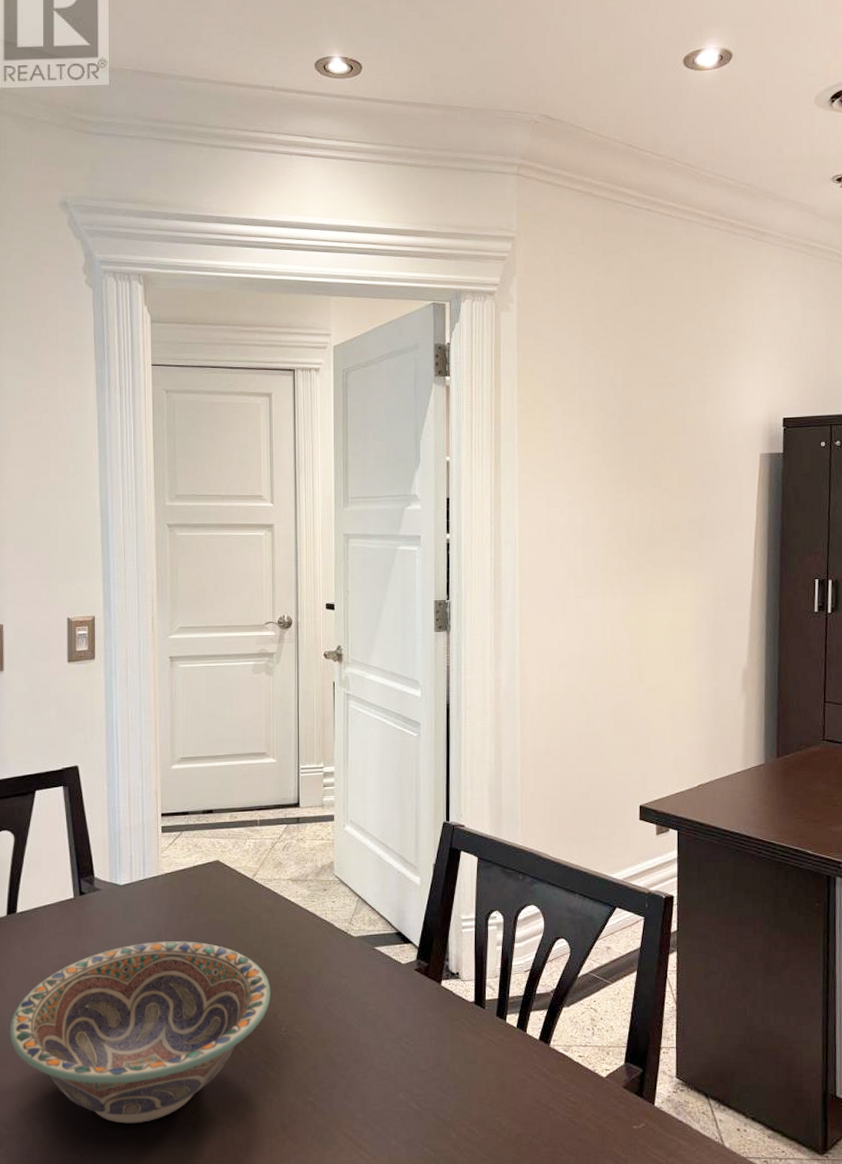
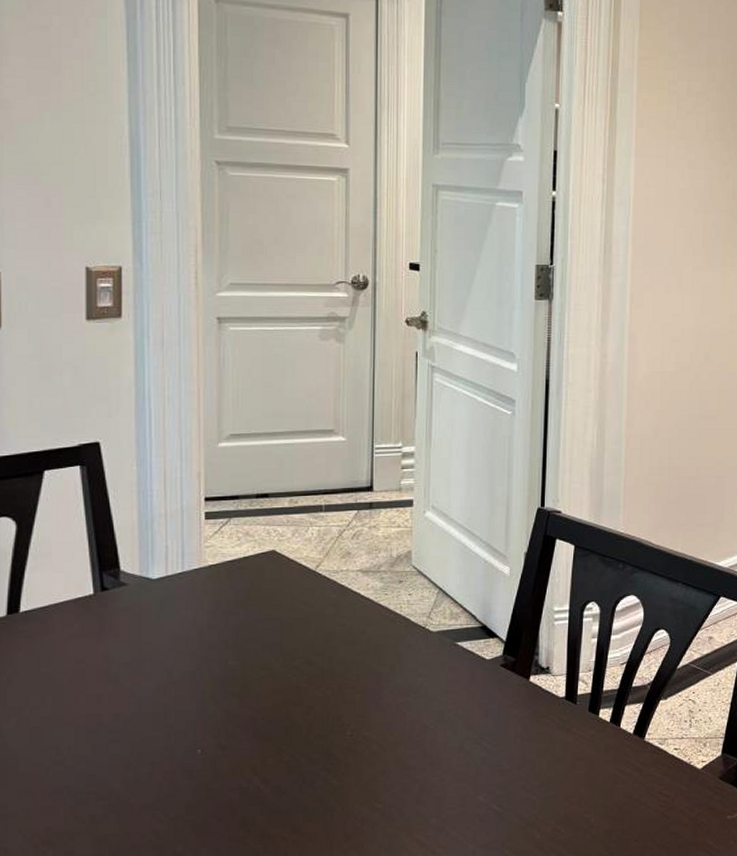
decorative bowl: present [10,941,271,1124] -> none [11,640,335,843]

